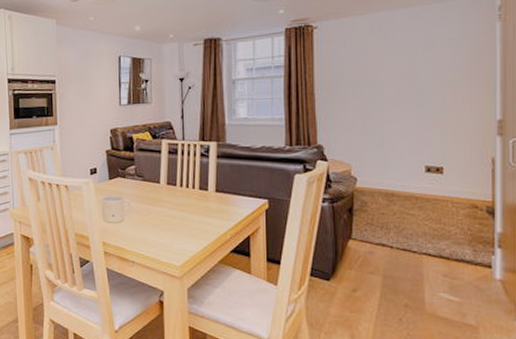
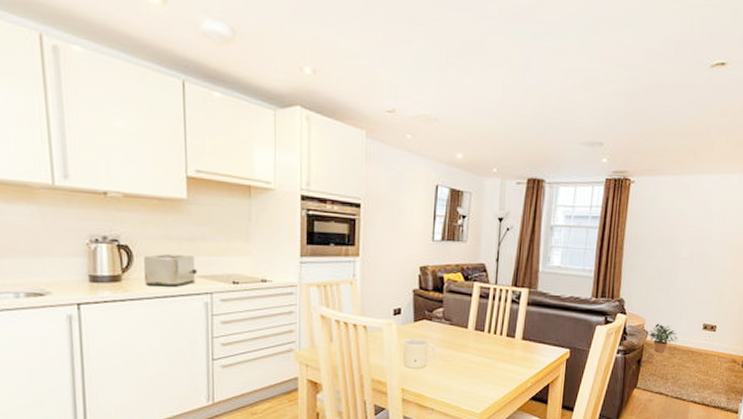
potted plant: none [357,169,395,201] -> present [648,324,678,354]

